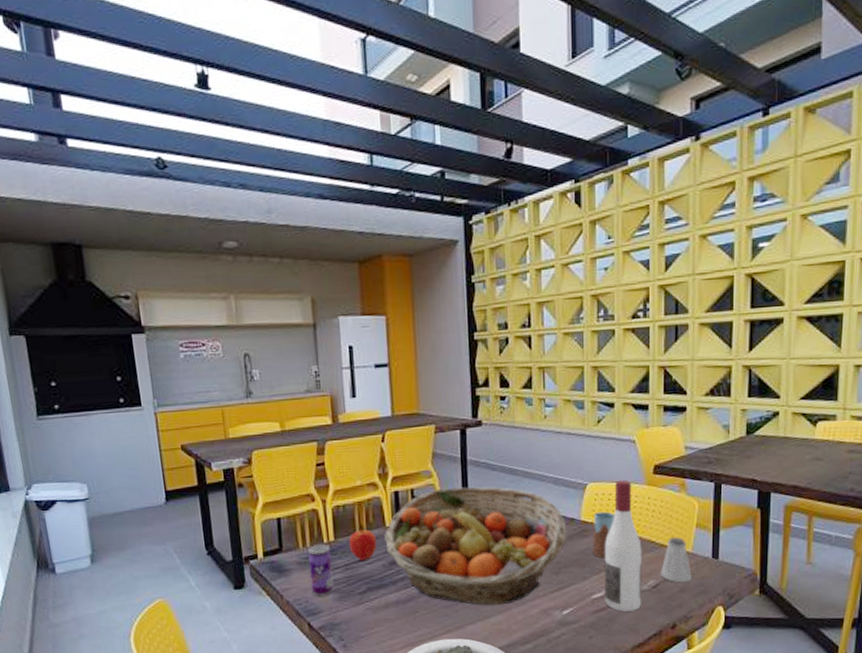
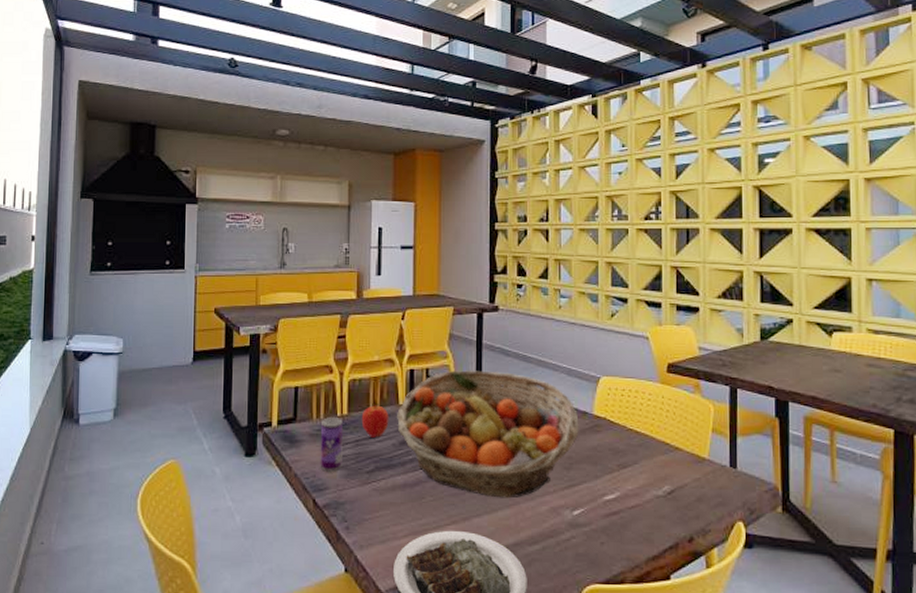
drinking glass: present [592,511,616,559] -> none [604,407,629,457]
wine bottle: present [604,480,642,612] -> none [617,376,657,518]
saltshaker: present [661,537,692,583] -> none [676,441,709,492]

